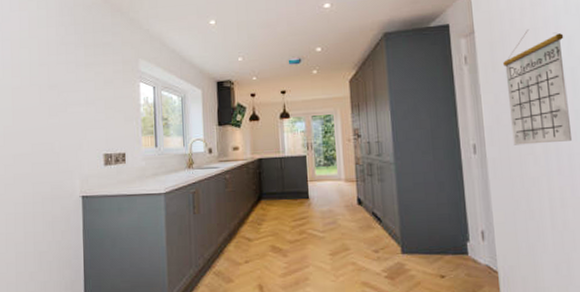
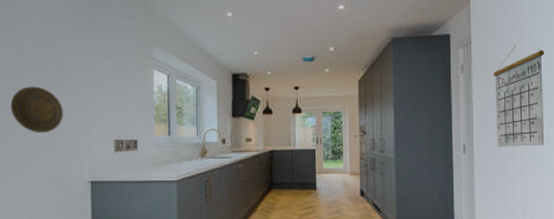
decorative plate: none [9,105,56,151] -> present [10,86,63,134]

